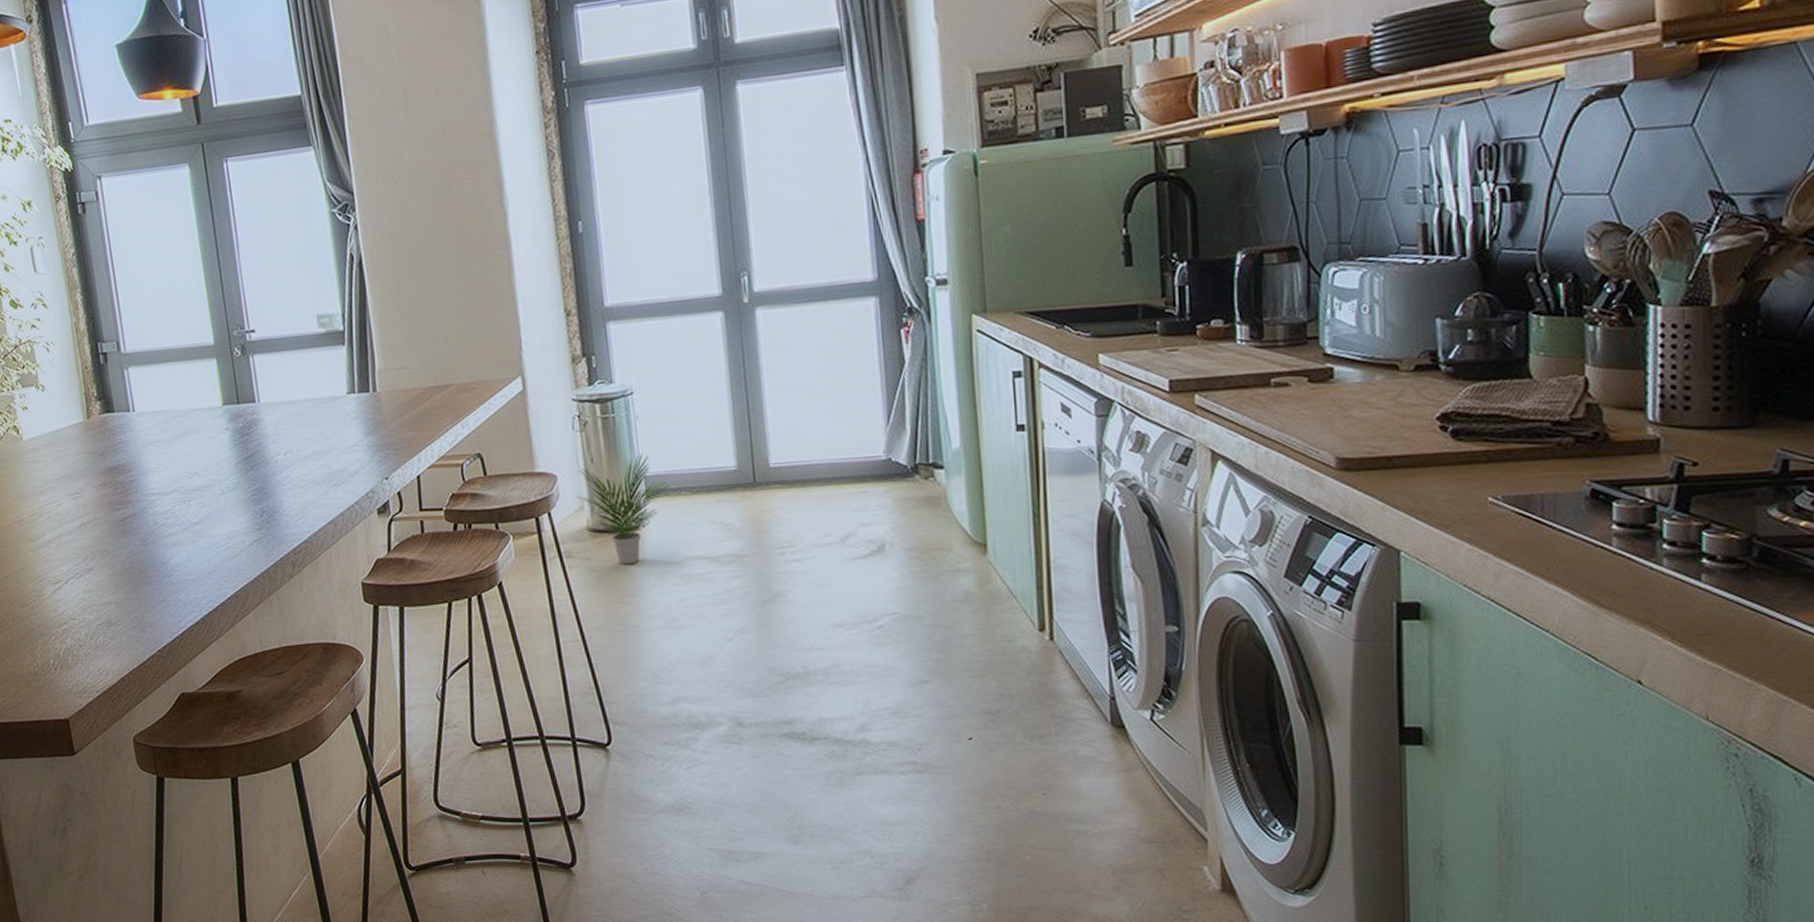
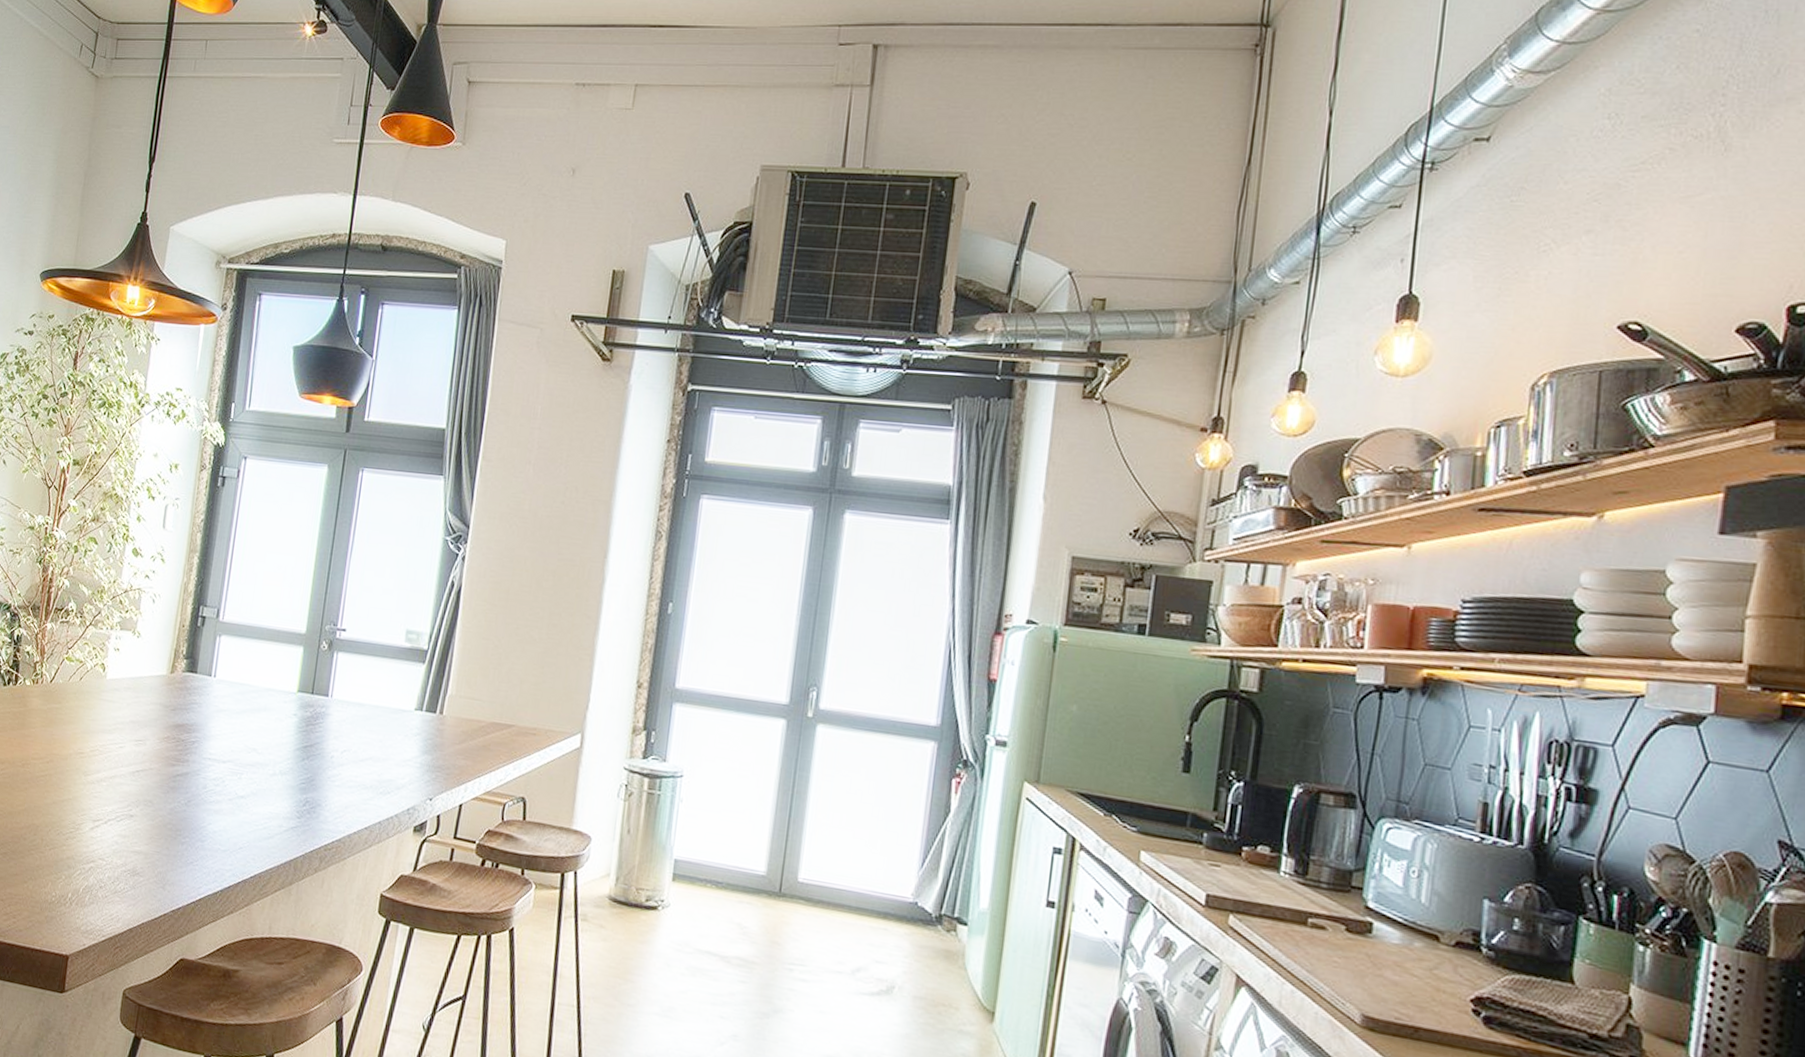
potted plant: present [575,453,670,565] -> none [604,835,698,943]

